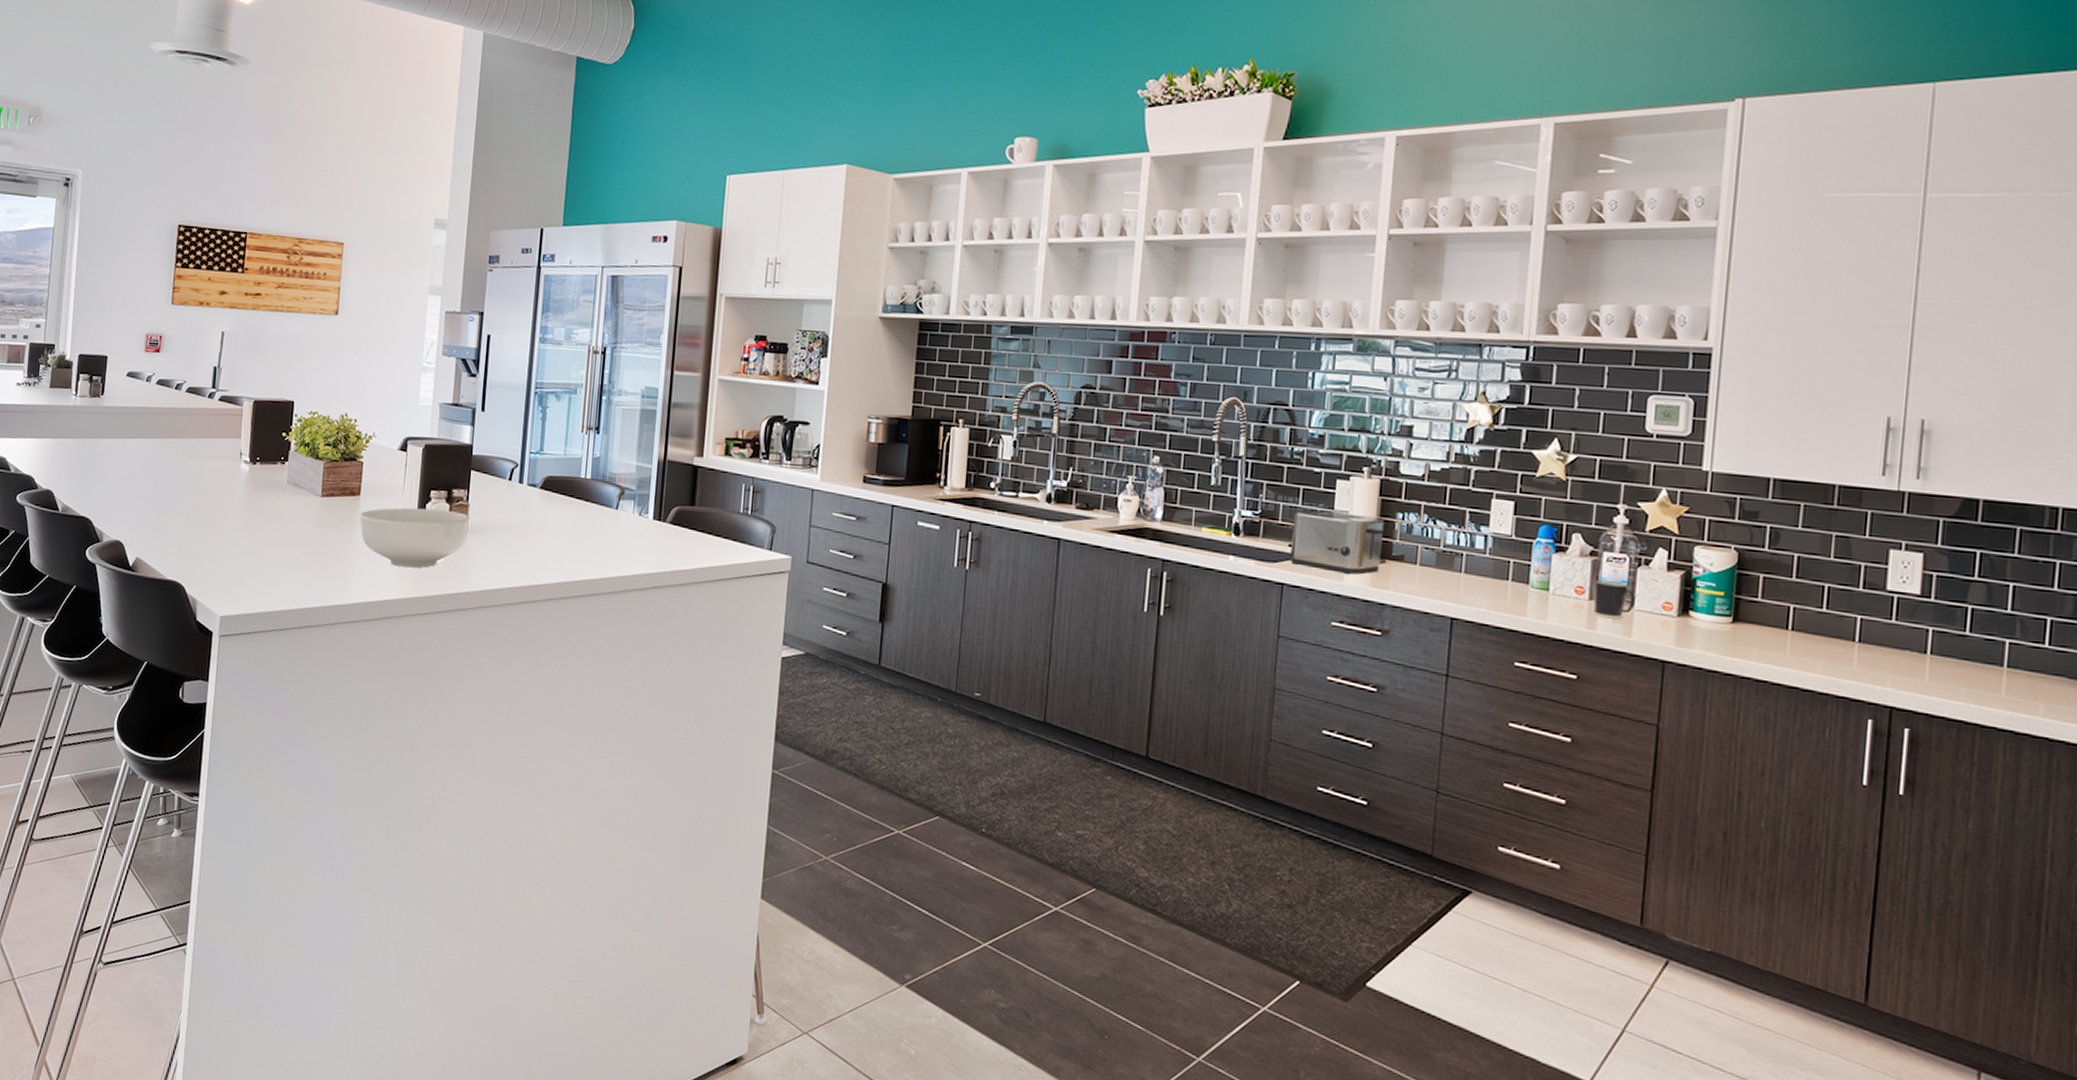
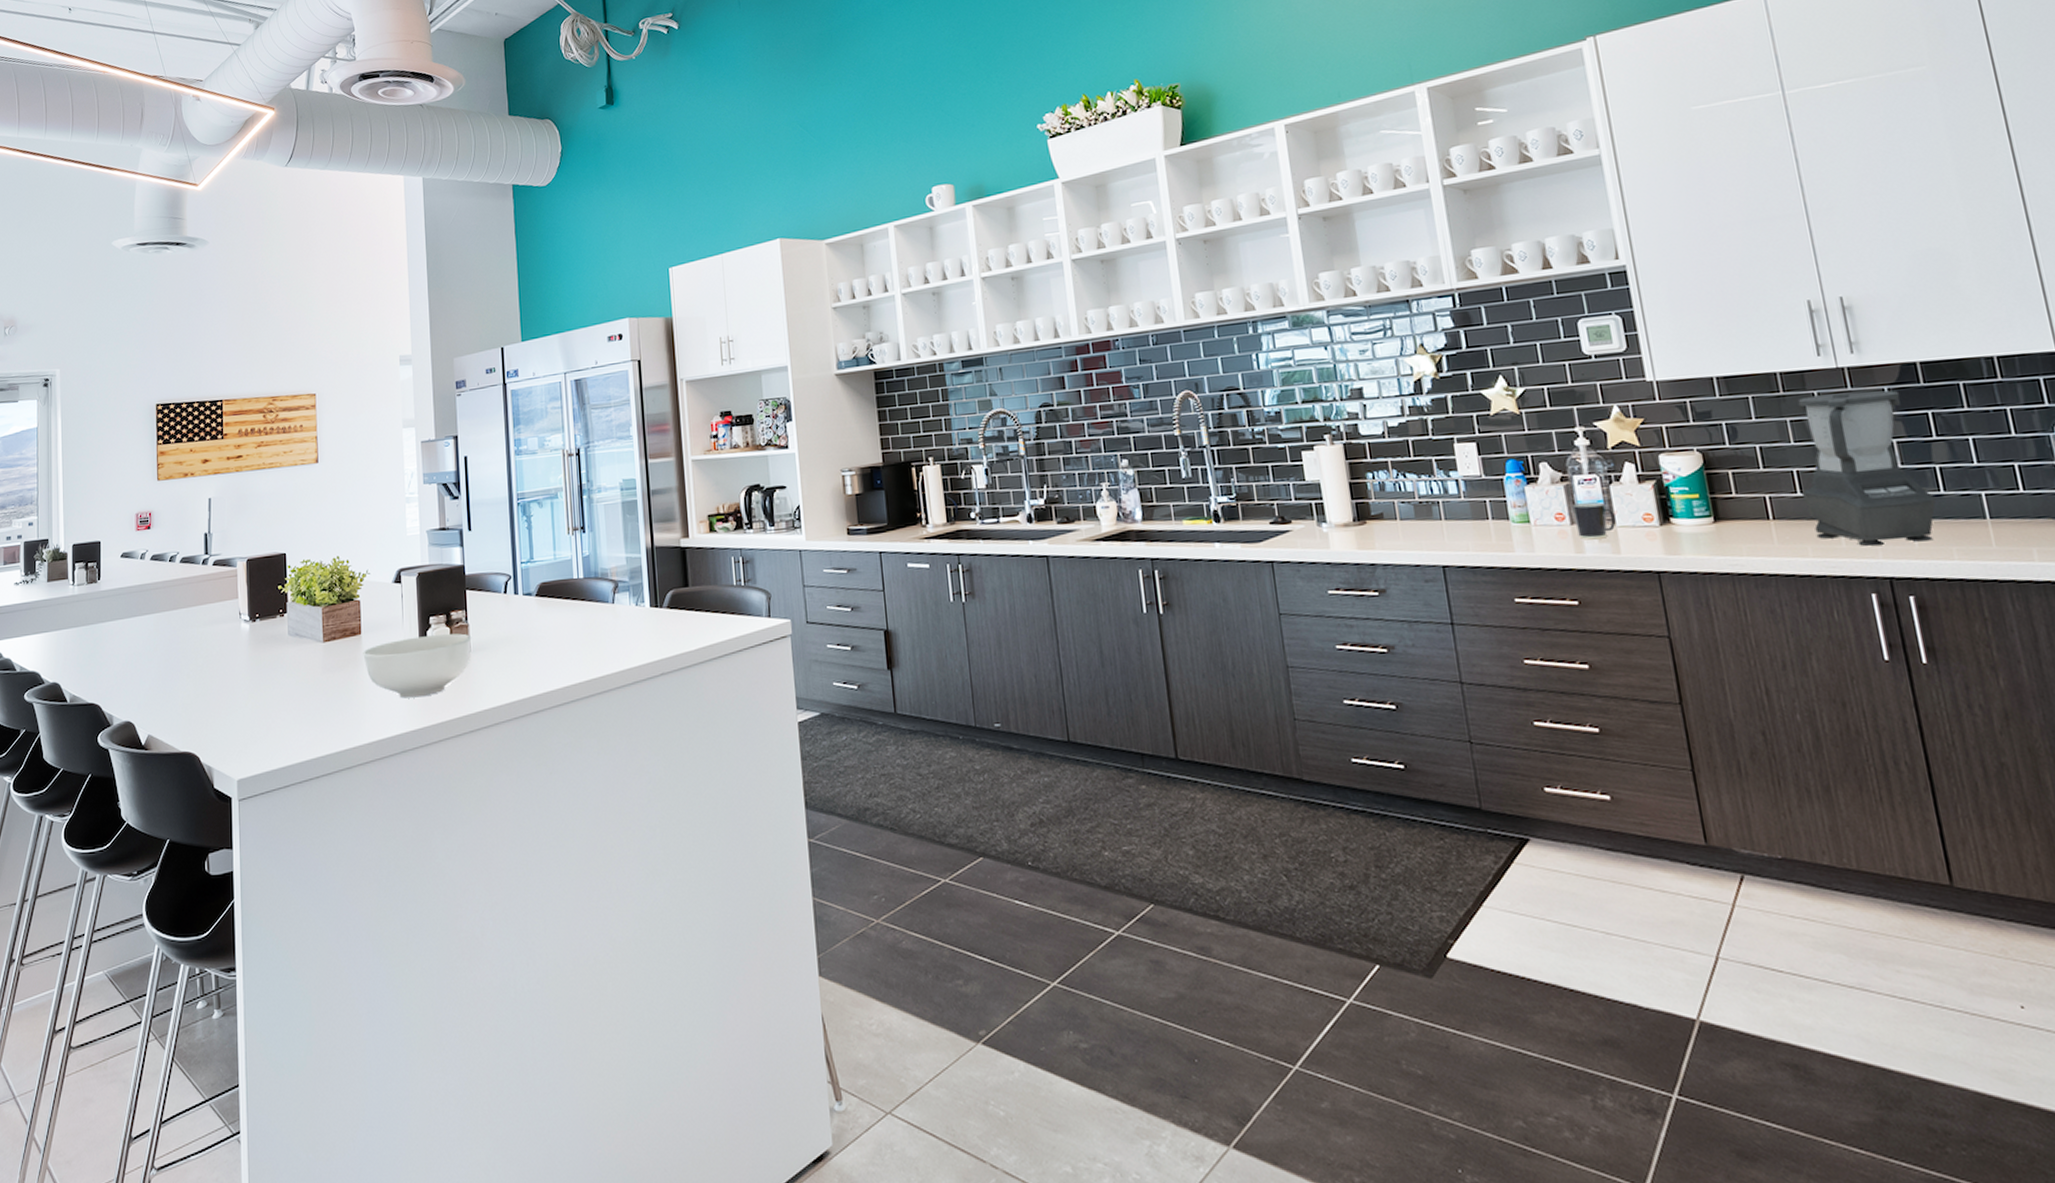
toaster: present [1290,509,1384,575] -> none [1268,480,1362,542]
blender: none [1827,514,1960,678] -> present [1797,390,1937,546]

